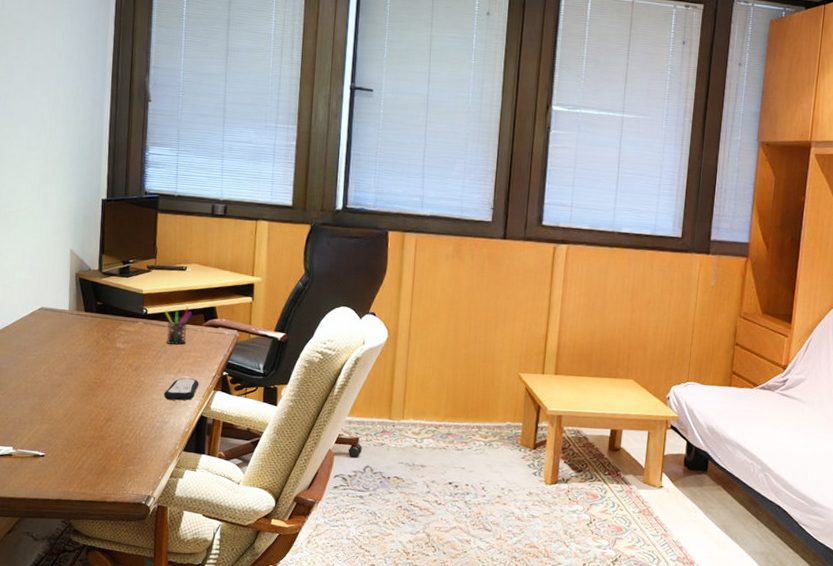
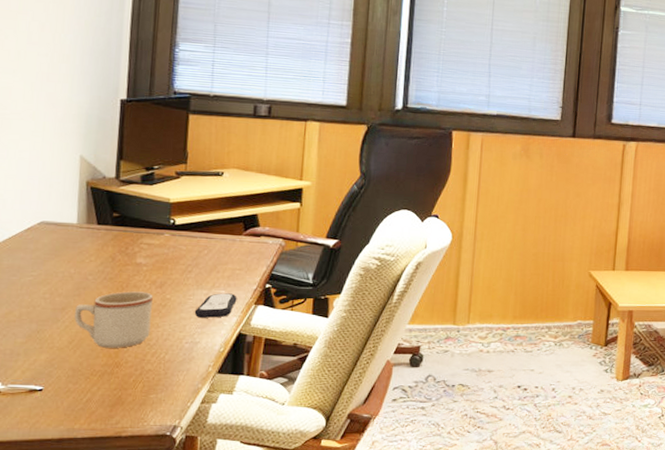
mug: none [68,372,130,423] -> present [74,291,153,348]
pen holder: present [164,307,193,346] -> none [196,216,230,258]

